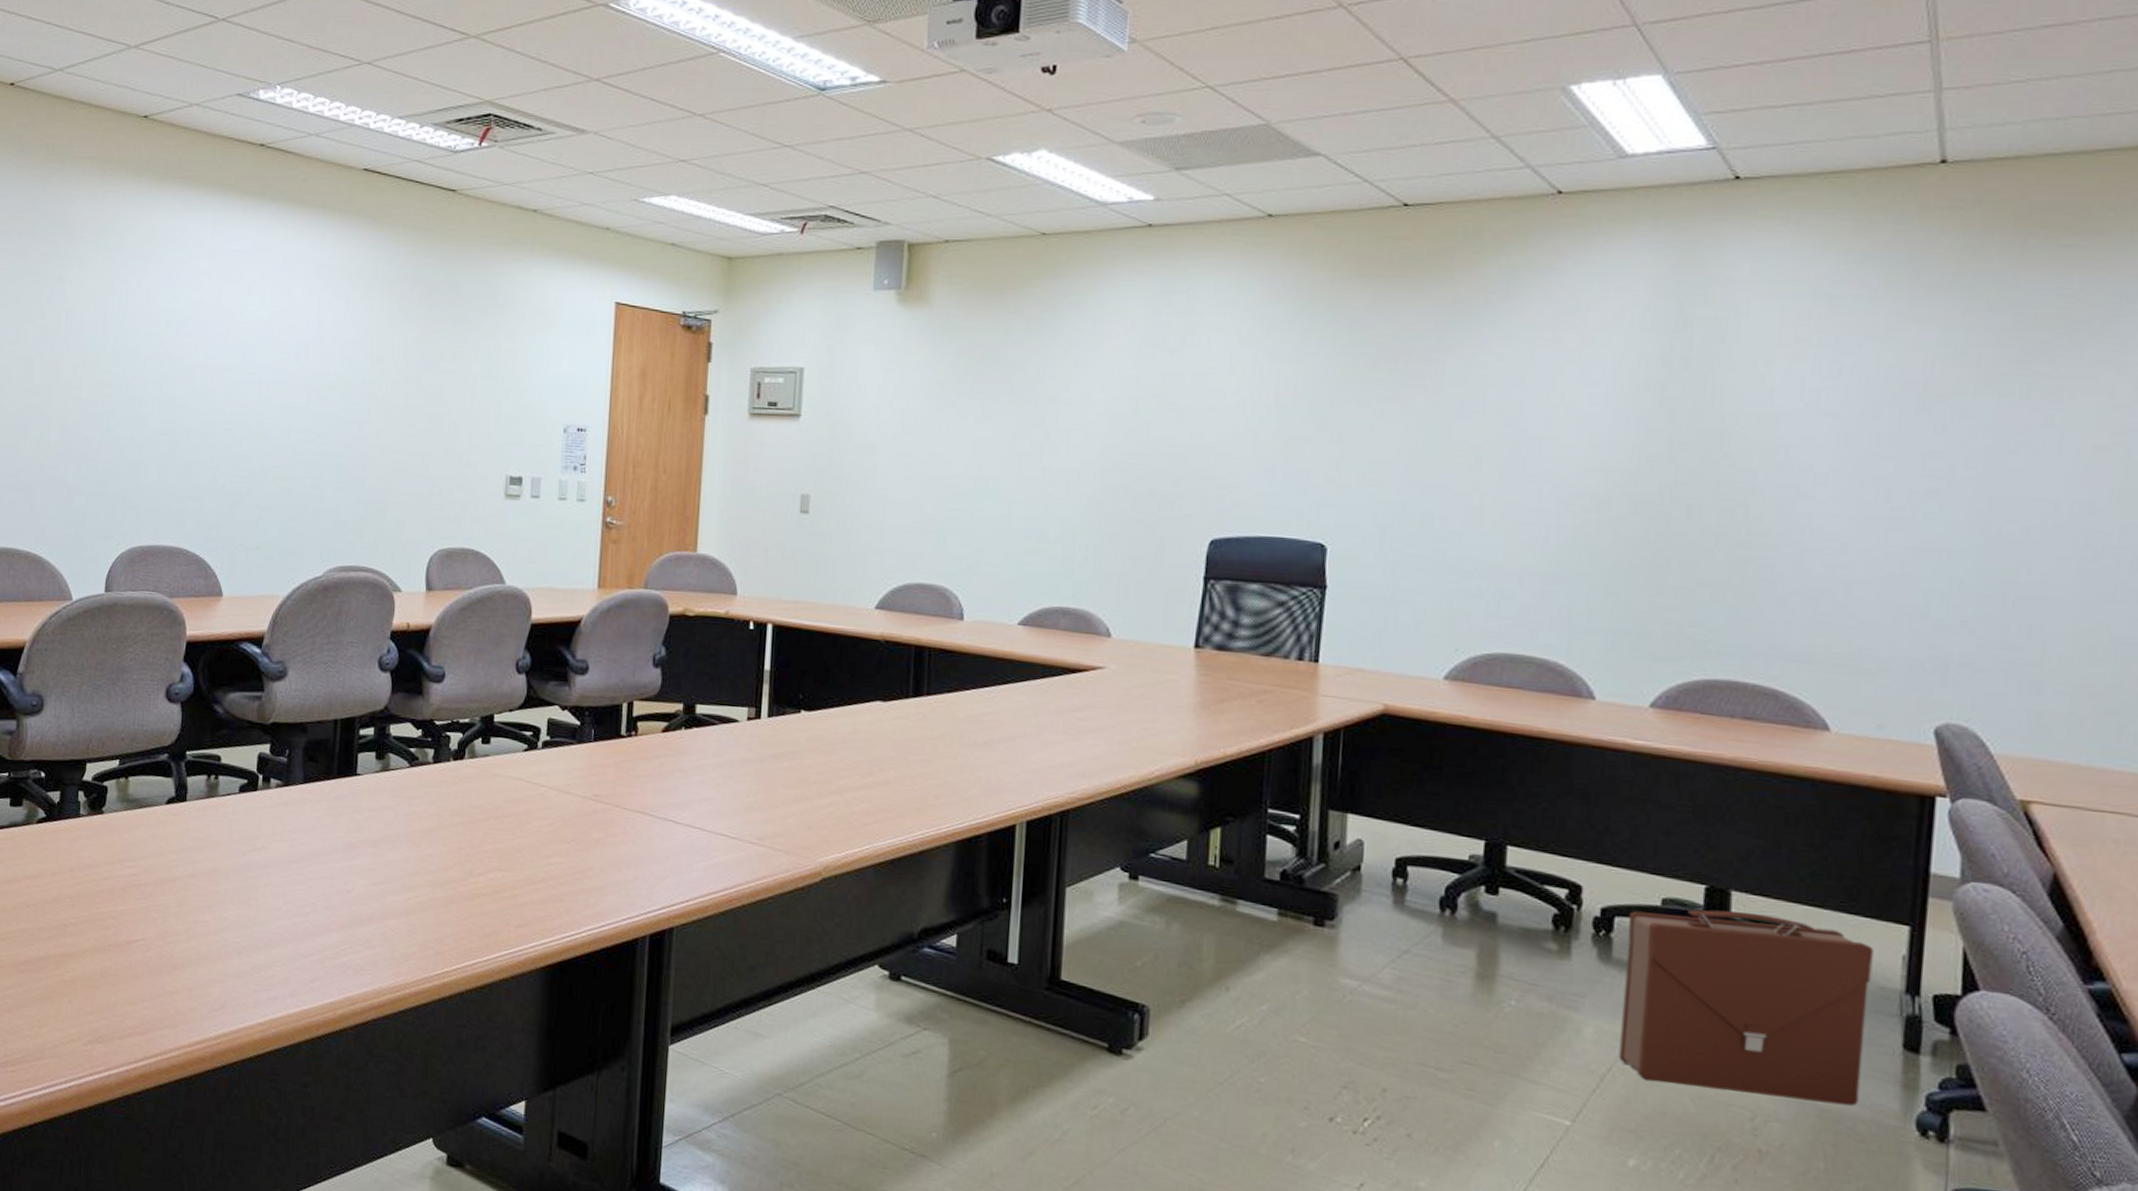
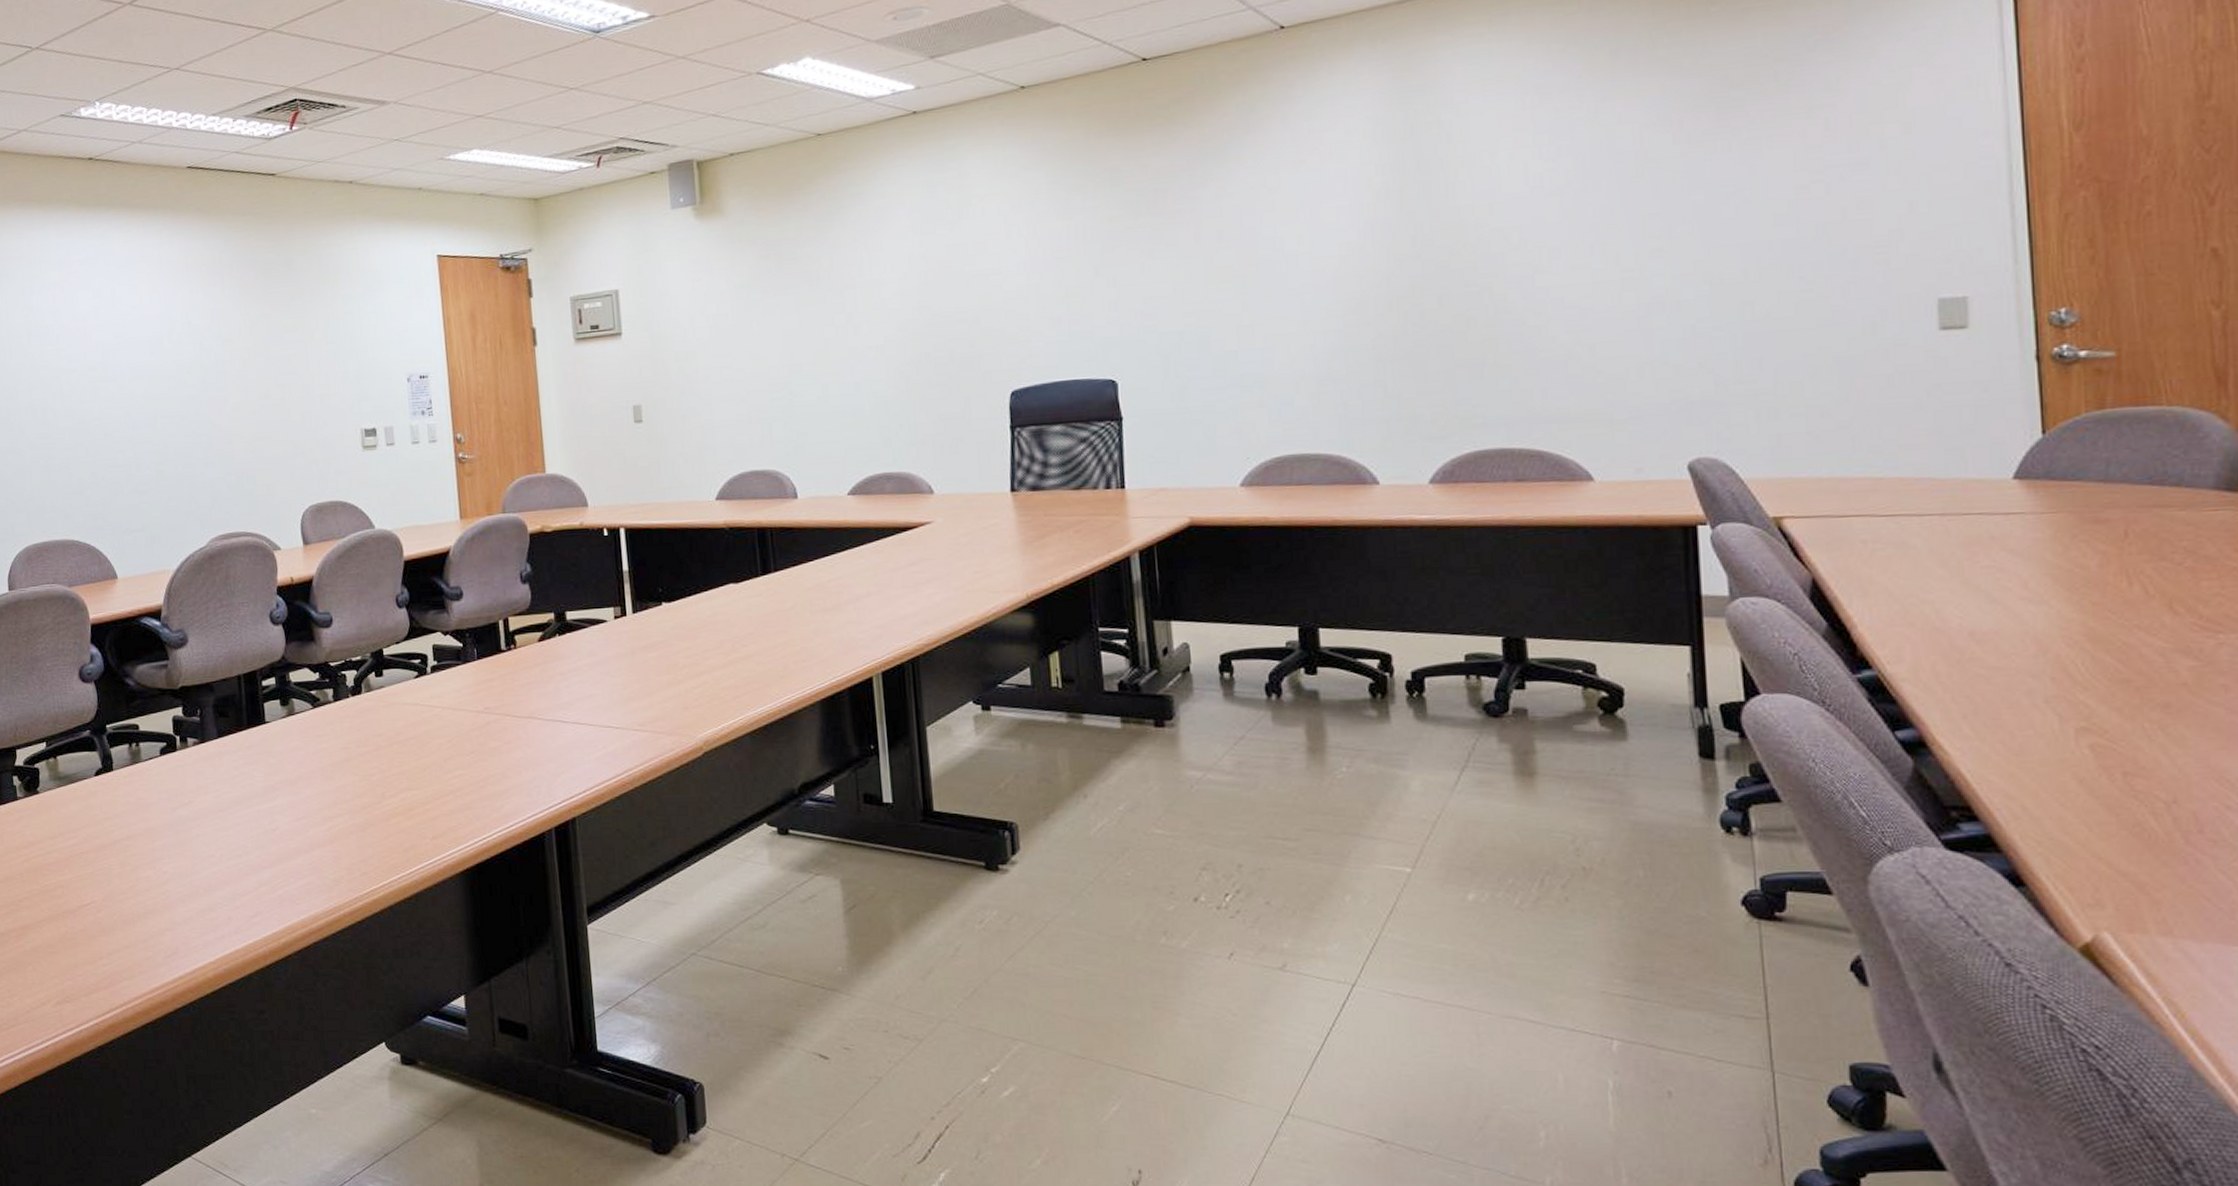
briefcase: present [1618,909,1874,1106] -> none [1437,655,1666,820]

